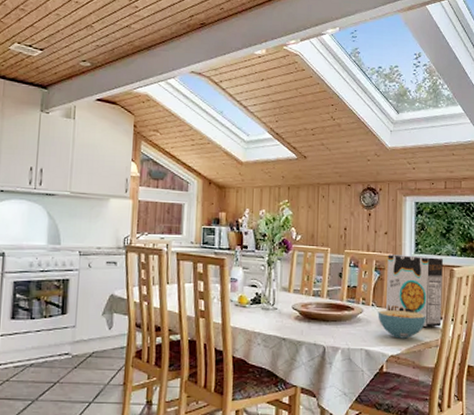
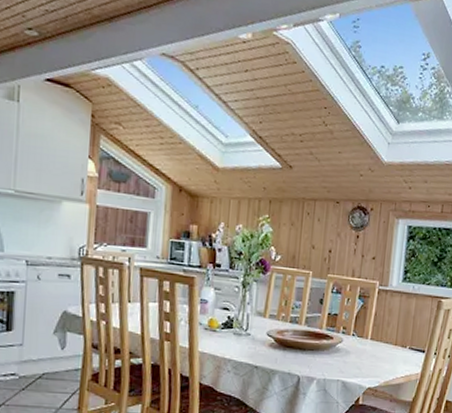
cereal bowl: present [378,310,426,339] -> none [357,340,409,371]
cereal box: present [385,254,443,327] -> none [366,281,432,360]

